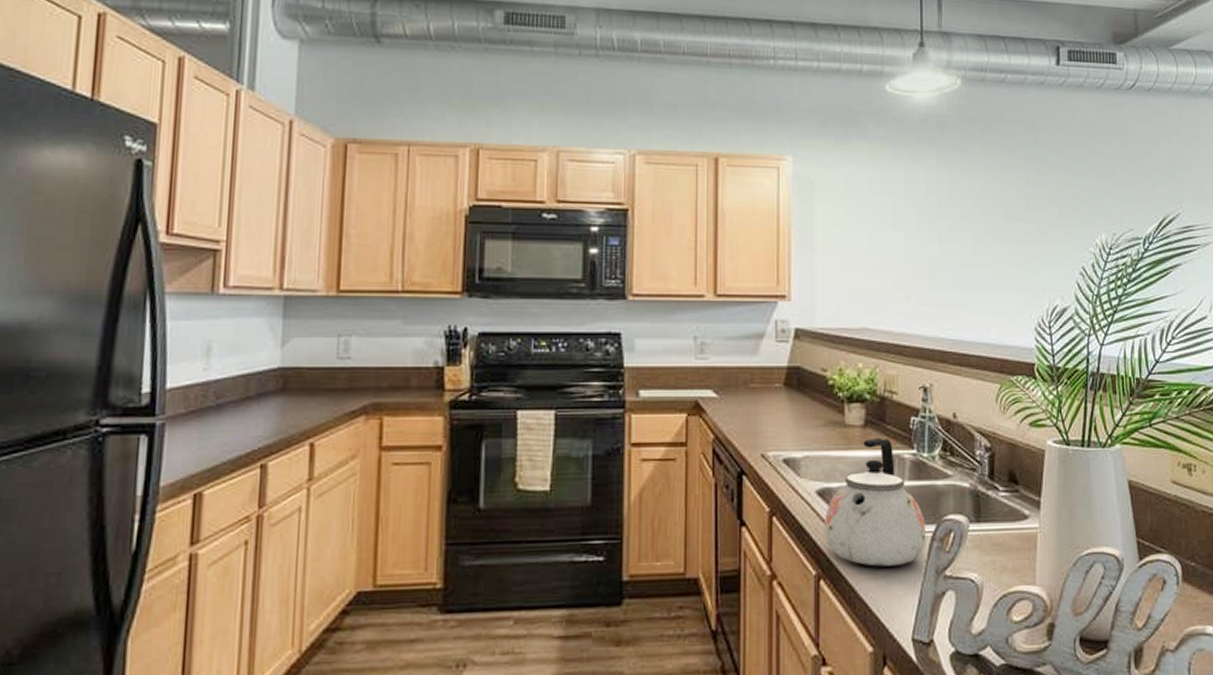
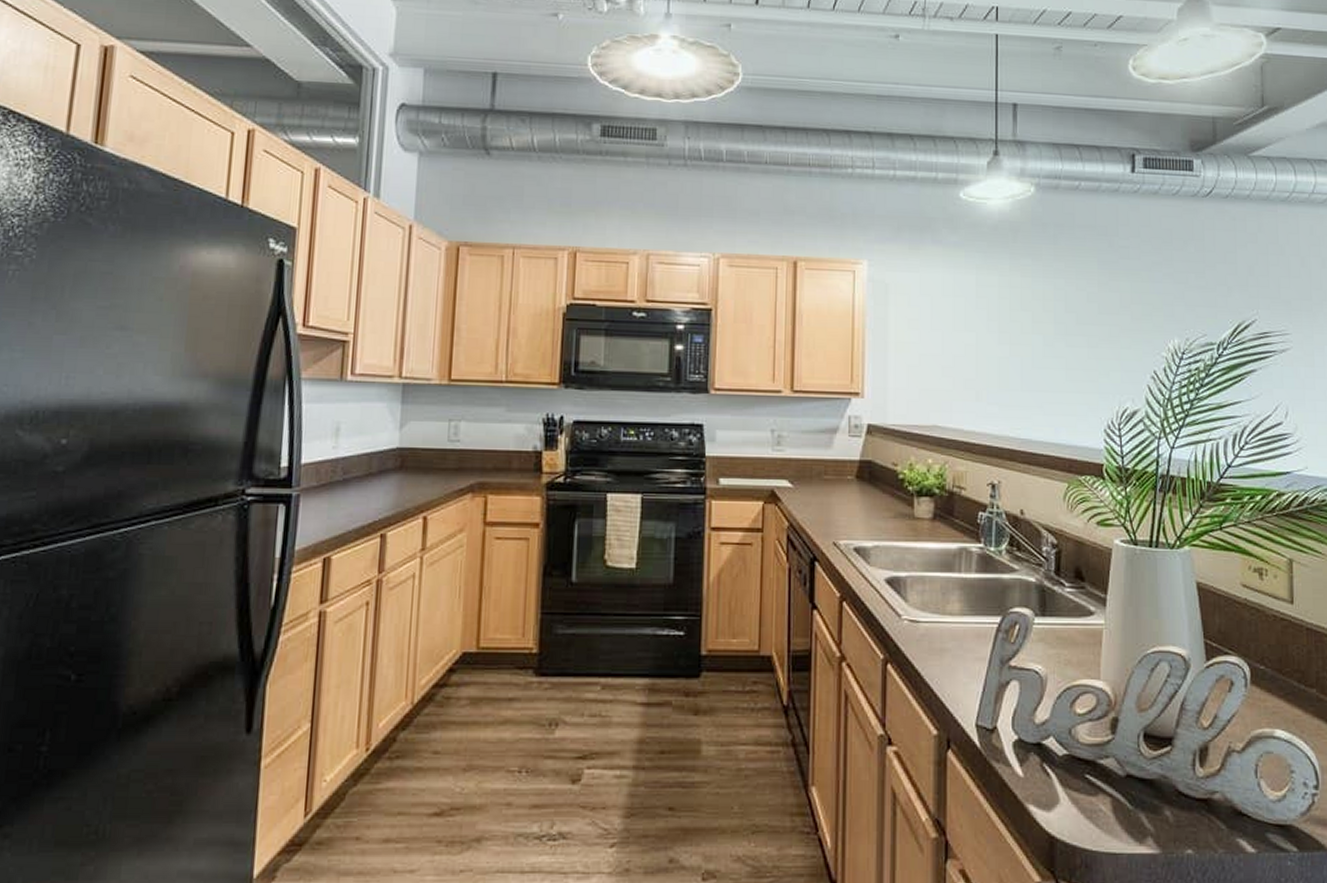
kettle: present [825,437,927,567] -> none [893,530,992,654]

